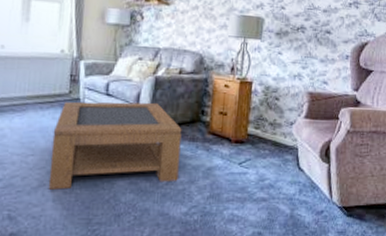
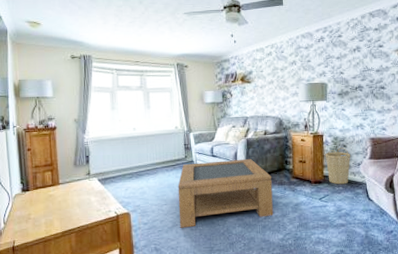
basket: none [252,100,284,148] -> present [325,148,351,185]

